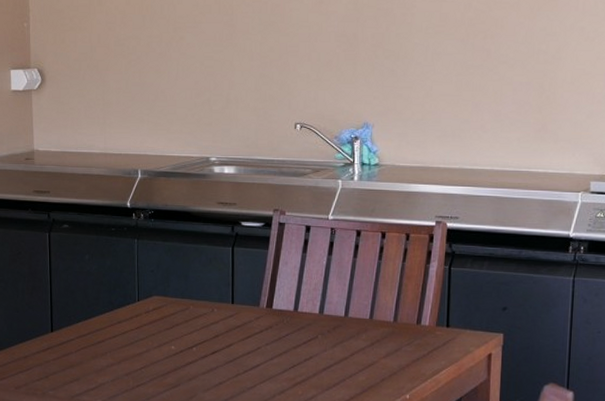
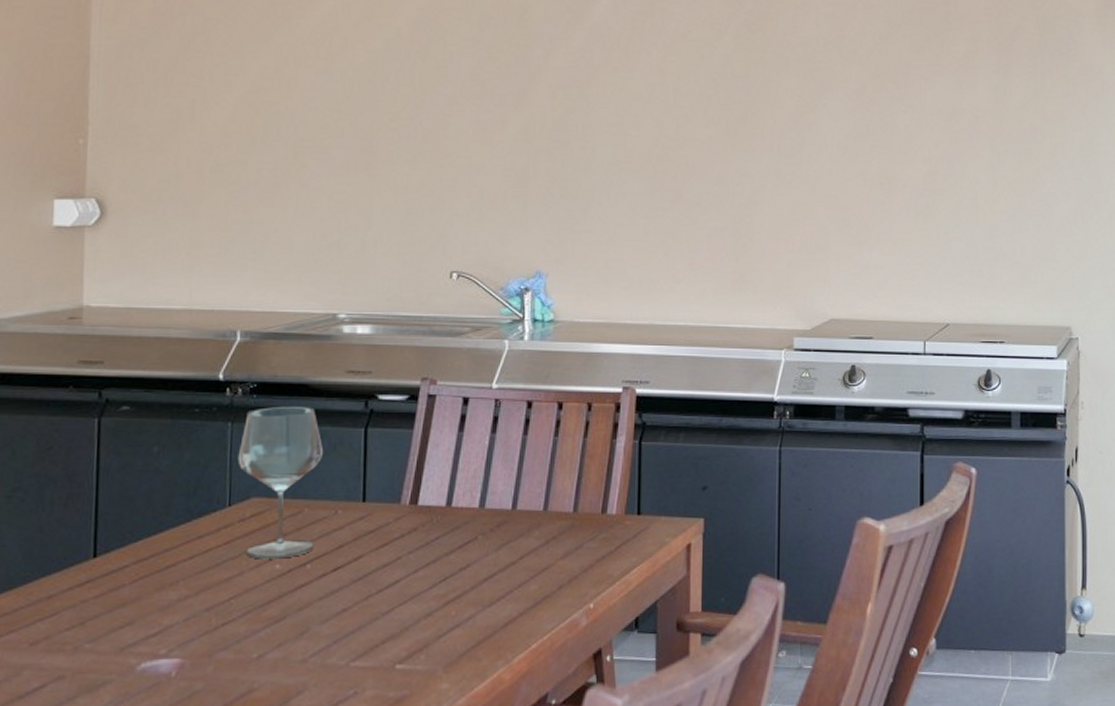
wine glass: none [142,228,203,342] -> present [237,405,324,559]

